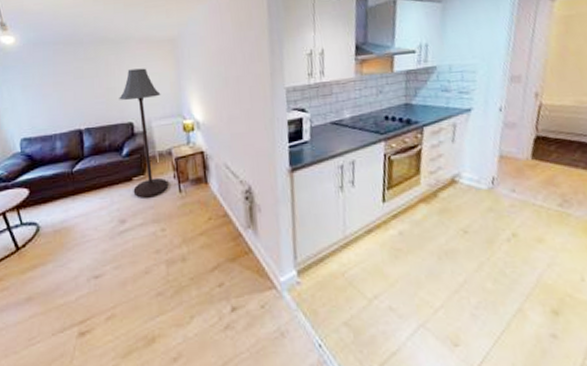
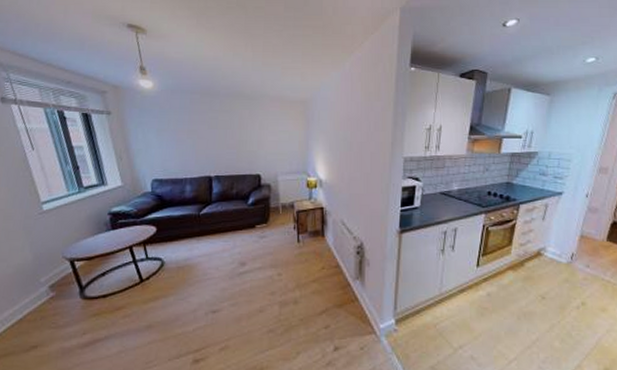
floor lamp: present [119,68,169,198] -> none [249,125,289,245]

